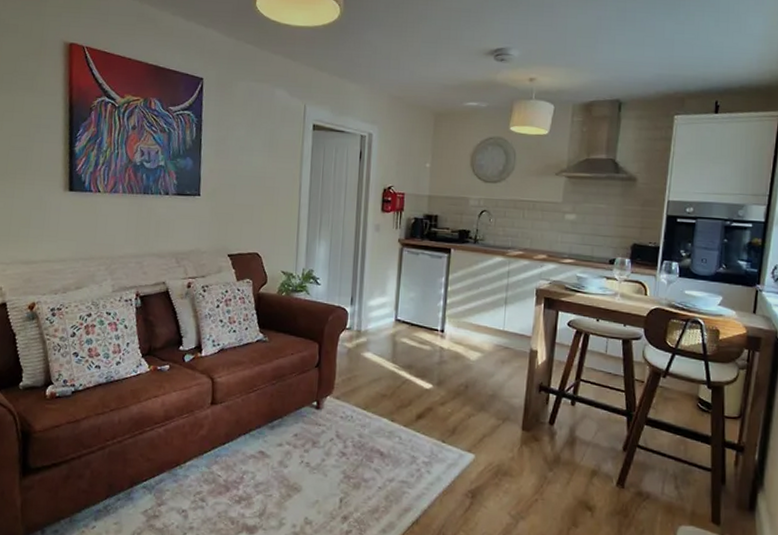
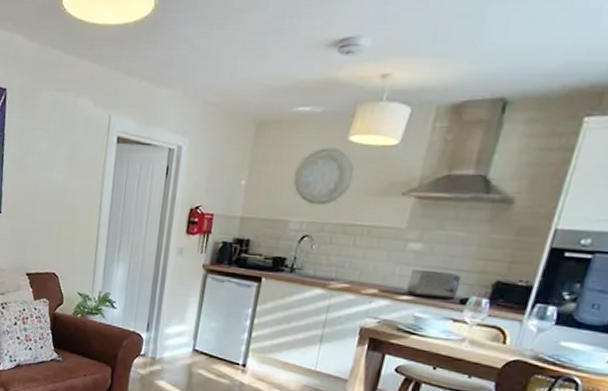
toaster: none [569,236,608,261] -> present [406,269,462,301]

